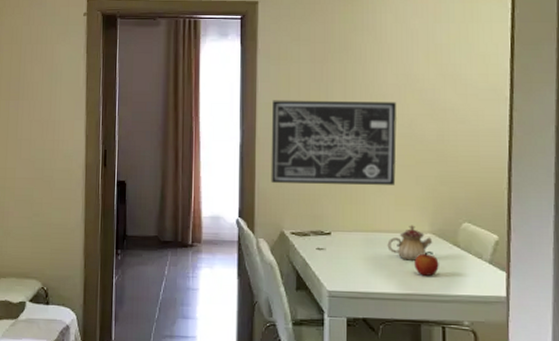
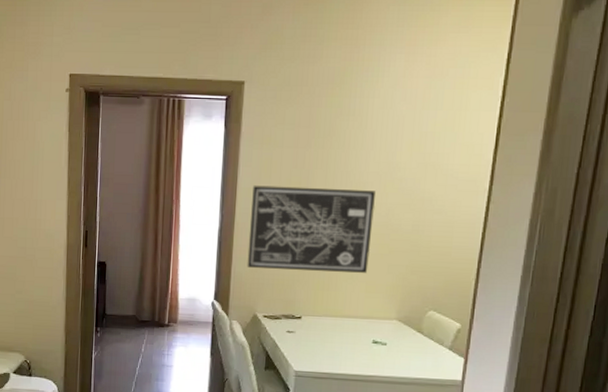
teapot: present [387,225,433,261] -> none [354,311,398,345]
fruit: present [414,250,439,276] -> none [378,336,402,360]

